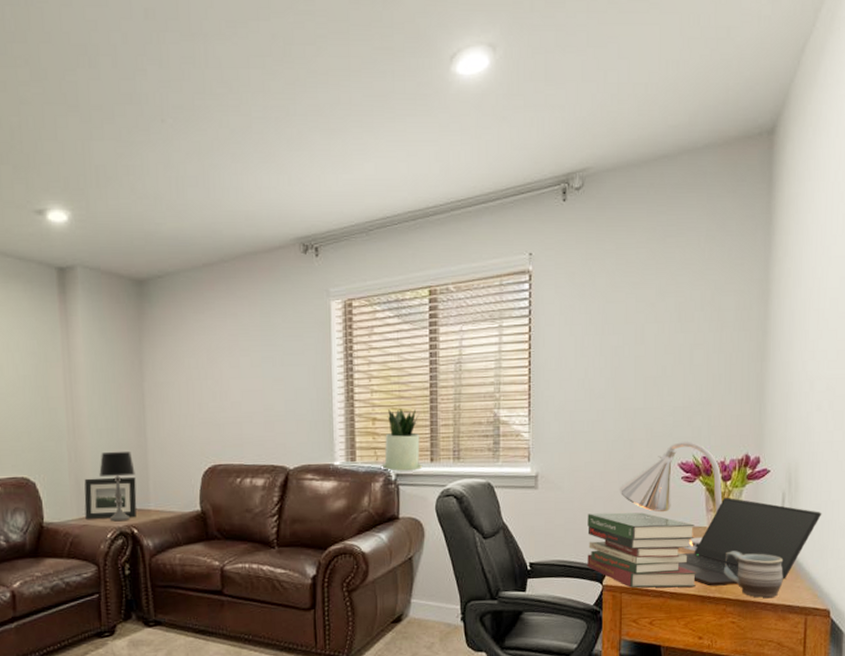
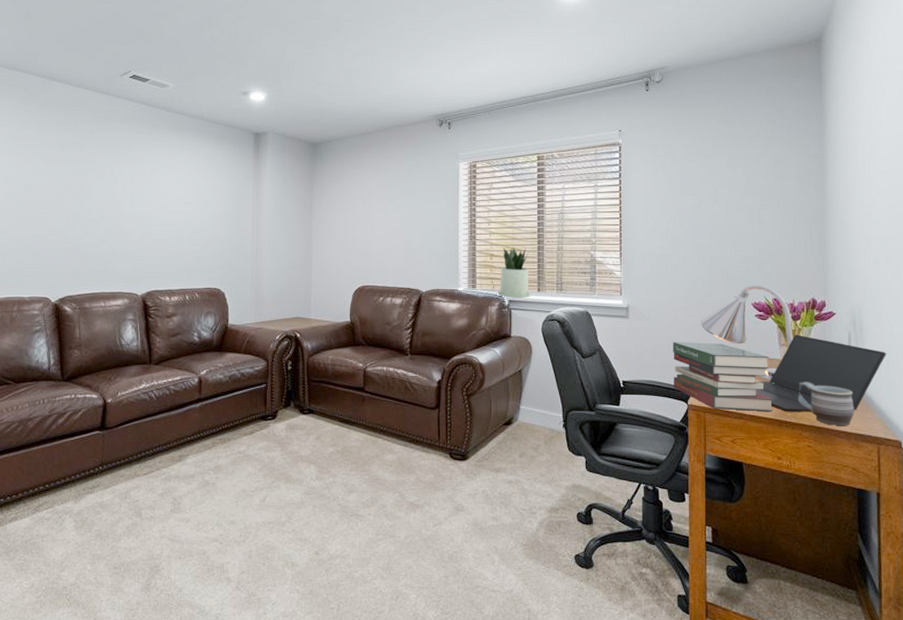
picture frame: present [84,477,137,520] -> none [260,291,301,325]
table lamp: present [99,451,135,522] -> none [273,271,301,327]

